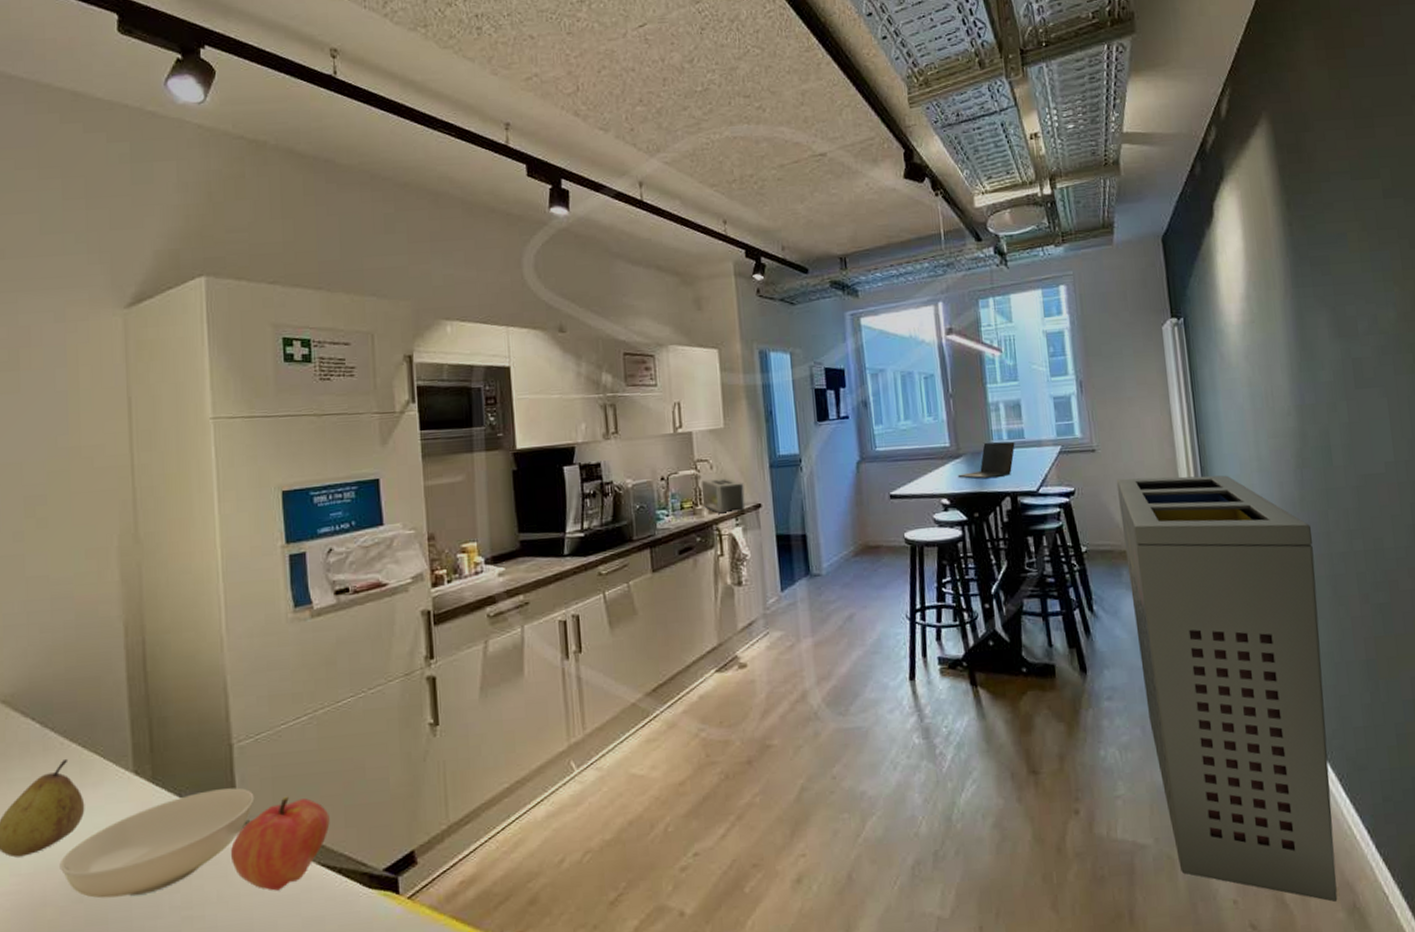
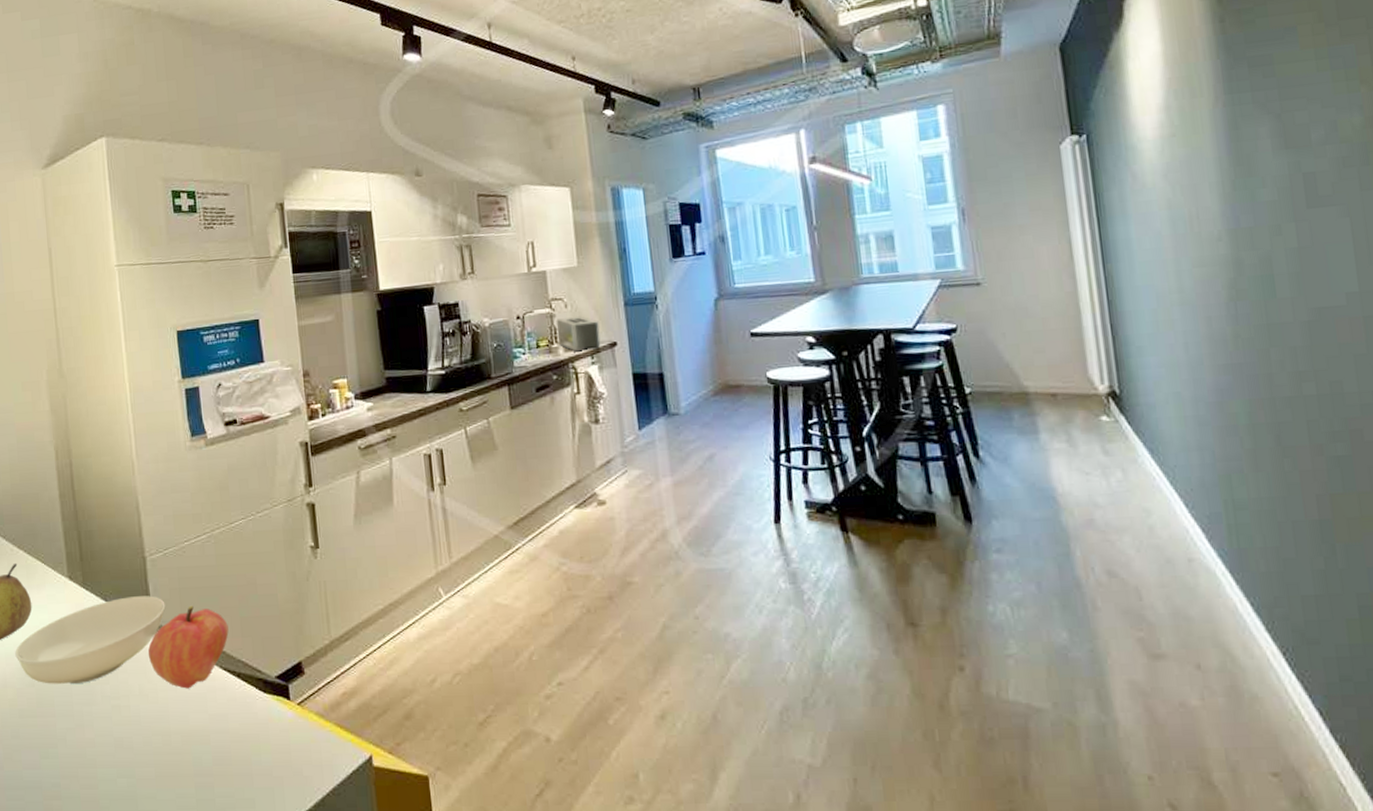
laptop: present [957,441,1015,480] -> none [824,275,888,316]
recycling bin: present [1116,475,1338,902] -> none [1005,309,1280,788]

